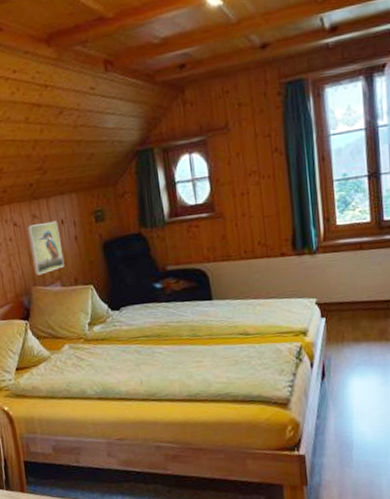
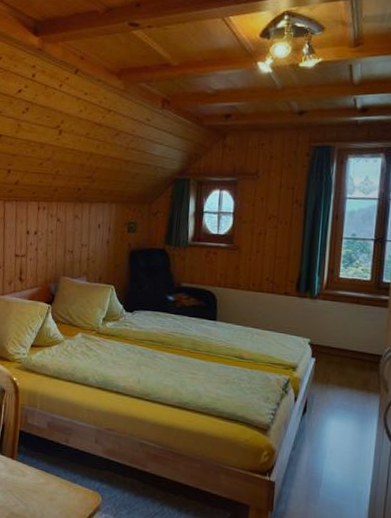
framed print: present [27,221,65,276] -> none [66,223,95,268]

